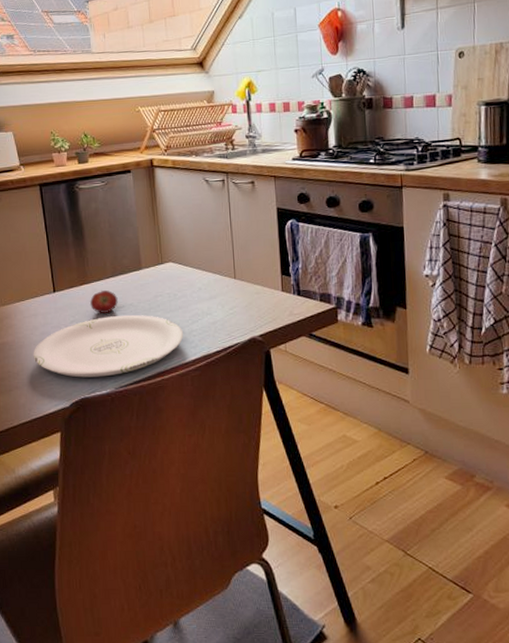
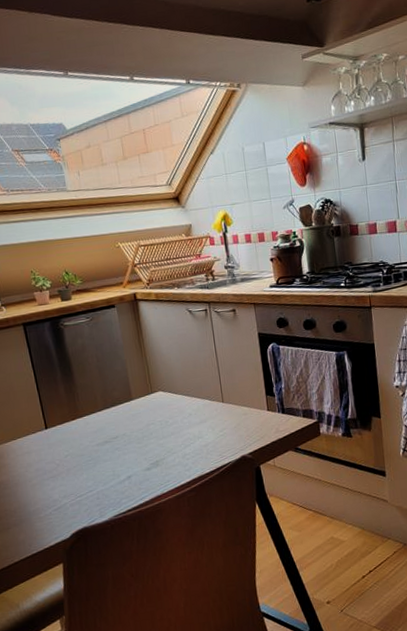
plate: present [33,314,184,378] -> none [29,443,178,509]
fruit: present [90,290,118,313] -> none [83,423,111,446]

